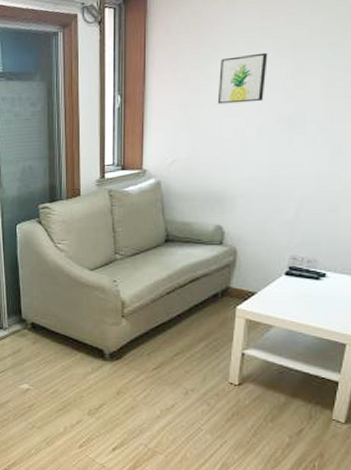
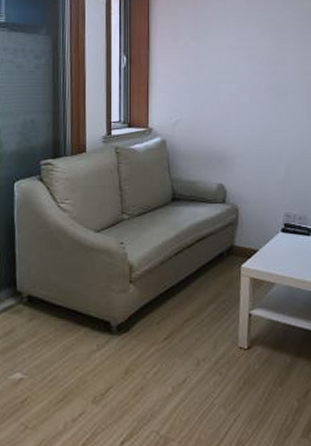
wall art: present [217,52,268,104] -> none [214,31,254,72]

